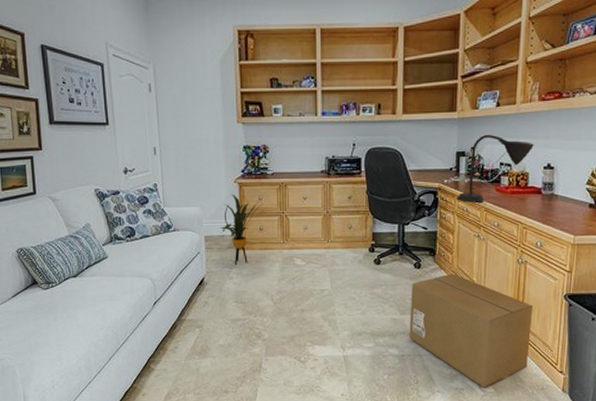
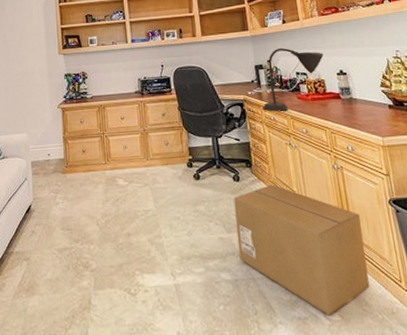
house plant: present [220,194,264,266] -> none [46,119,86,190]

